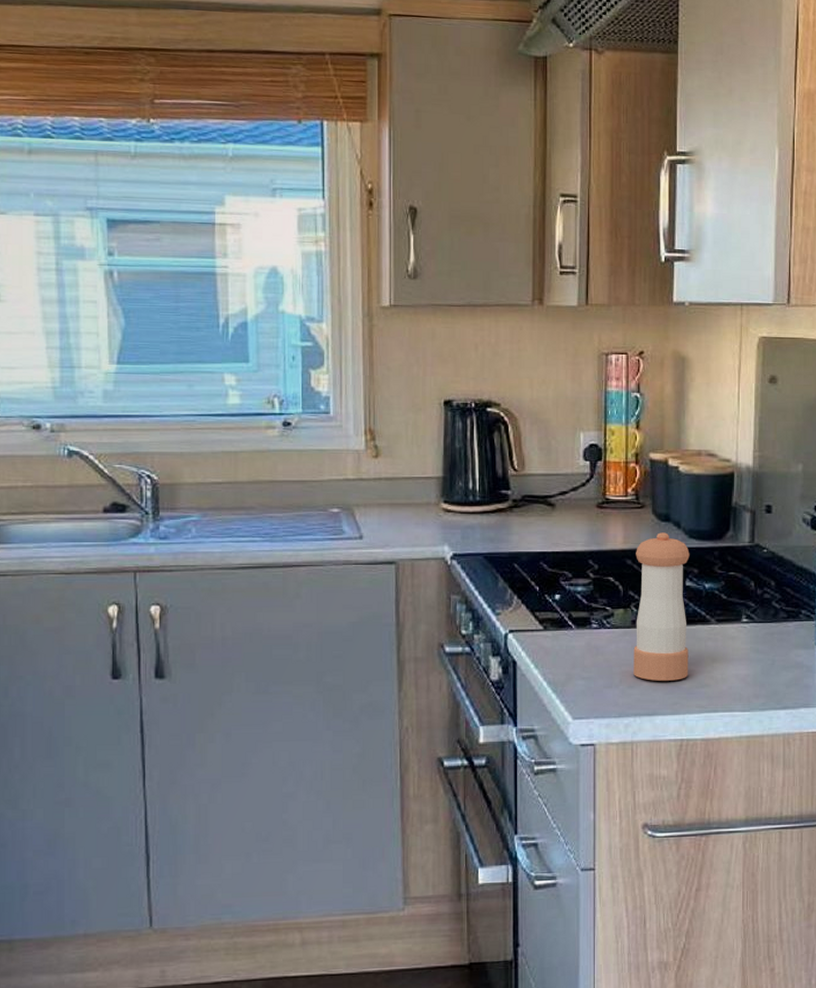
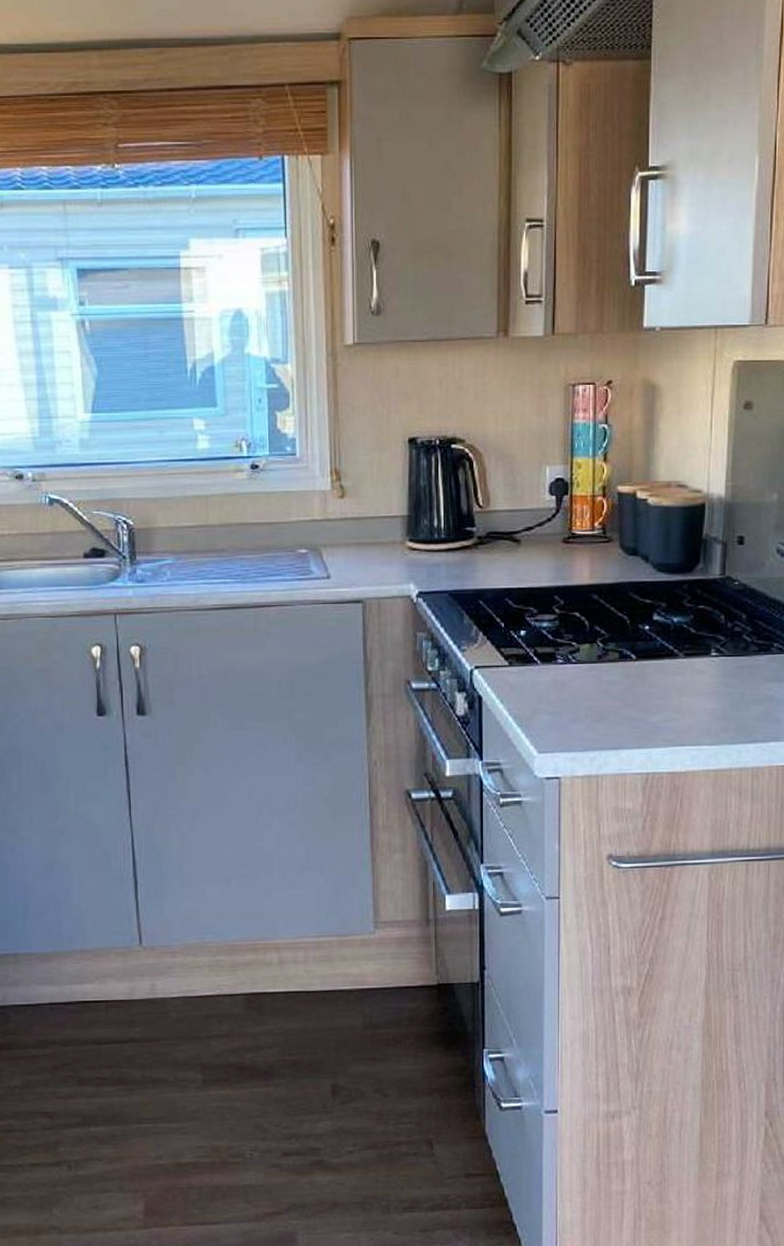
pepper shaker: present [633,532,690,681] -> none [599,566,658,715]

